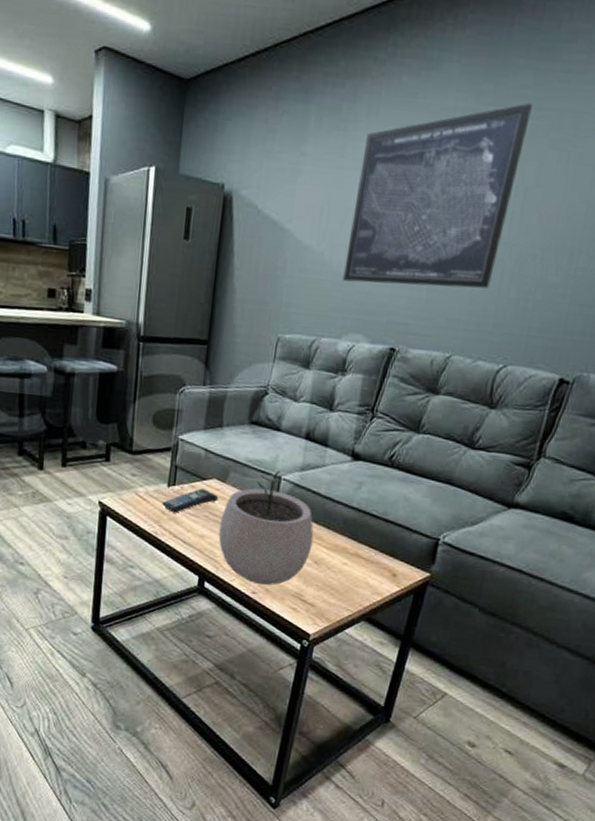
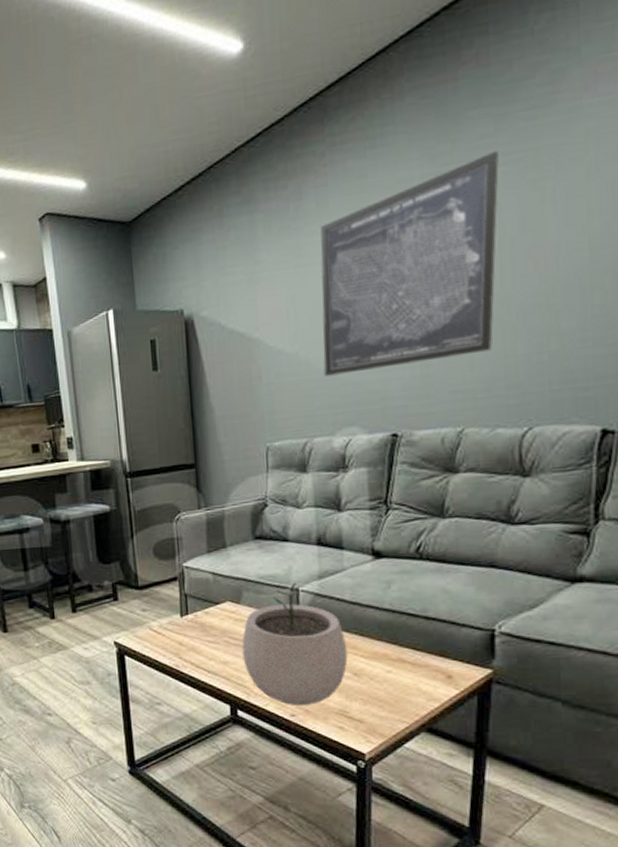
remote control: present [162,488,219,513] -> none [178,613,236,643]

